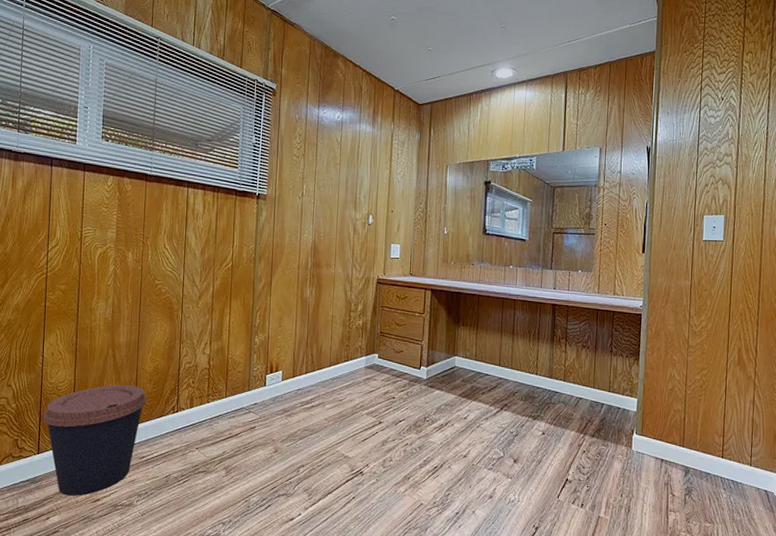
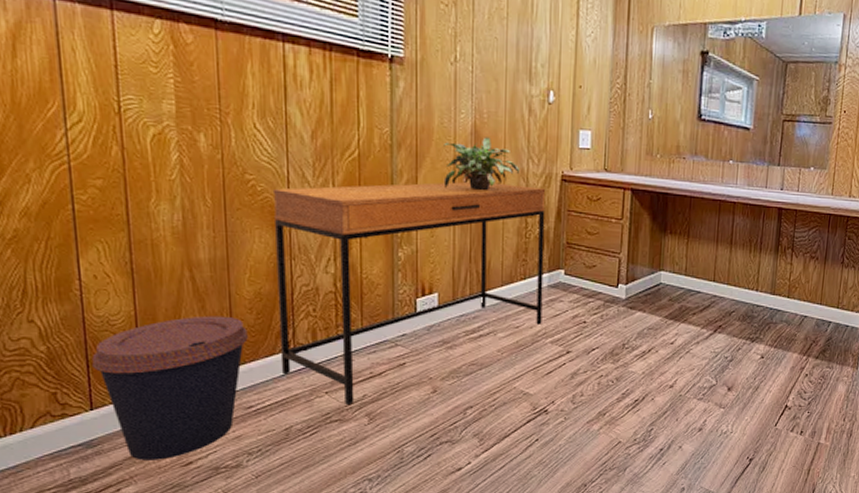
desk: none [166,285,365,460] -> present [272,182,546,406]
potted plant: none [290,251,345,292] -> present [443,137,519,191]

